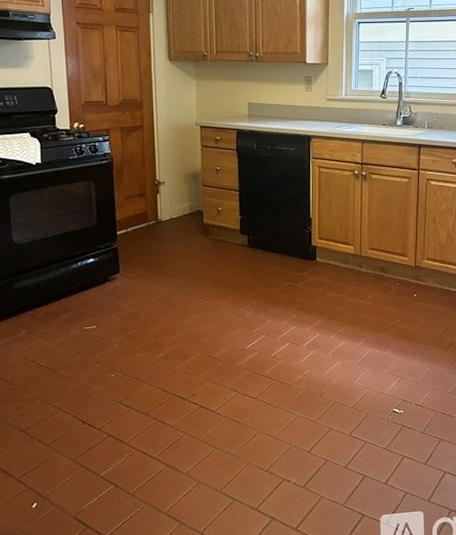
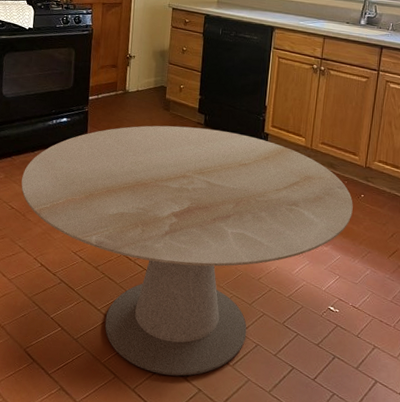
round table: none [48,249,407,511] -> present [21,125,353,376]

